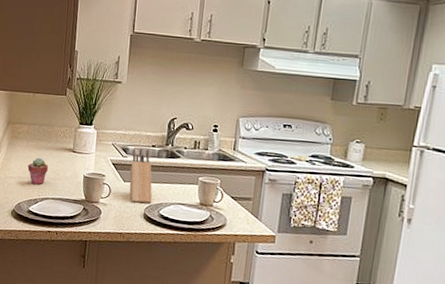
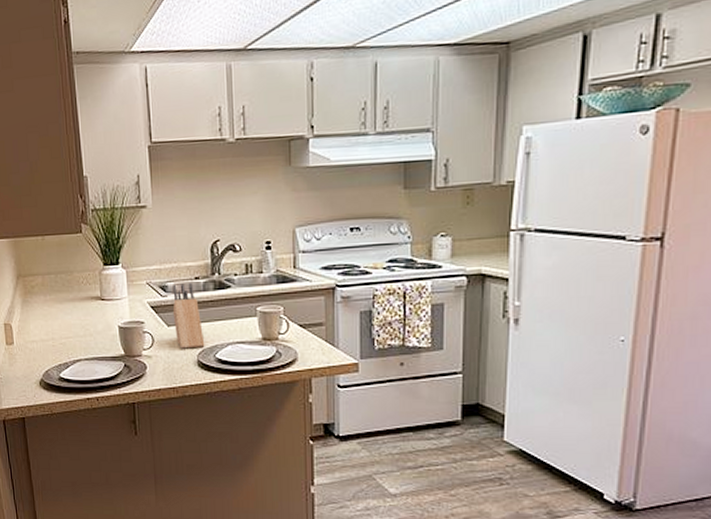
potted succulent: present [27,157,49,185] -> none [49,313,76,346]

